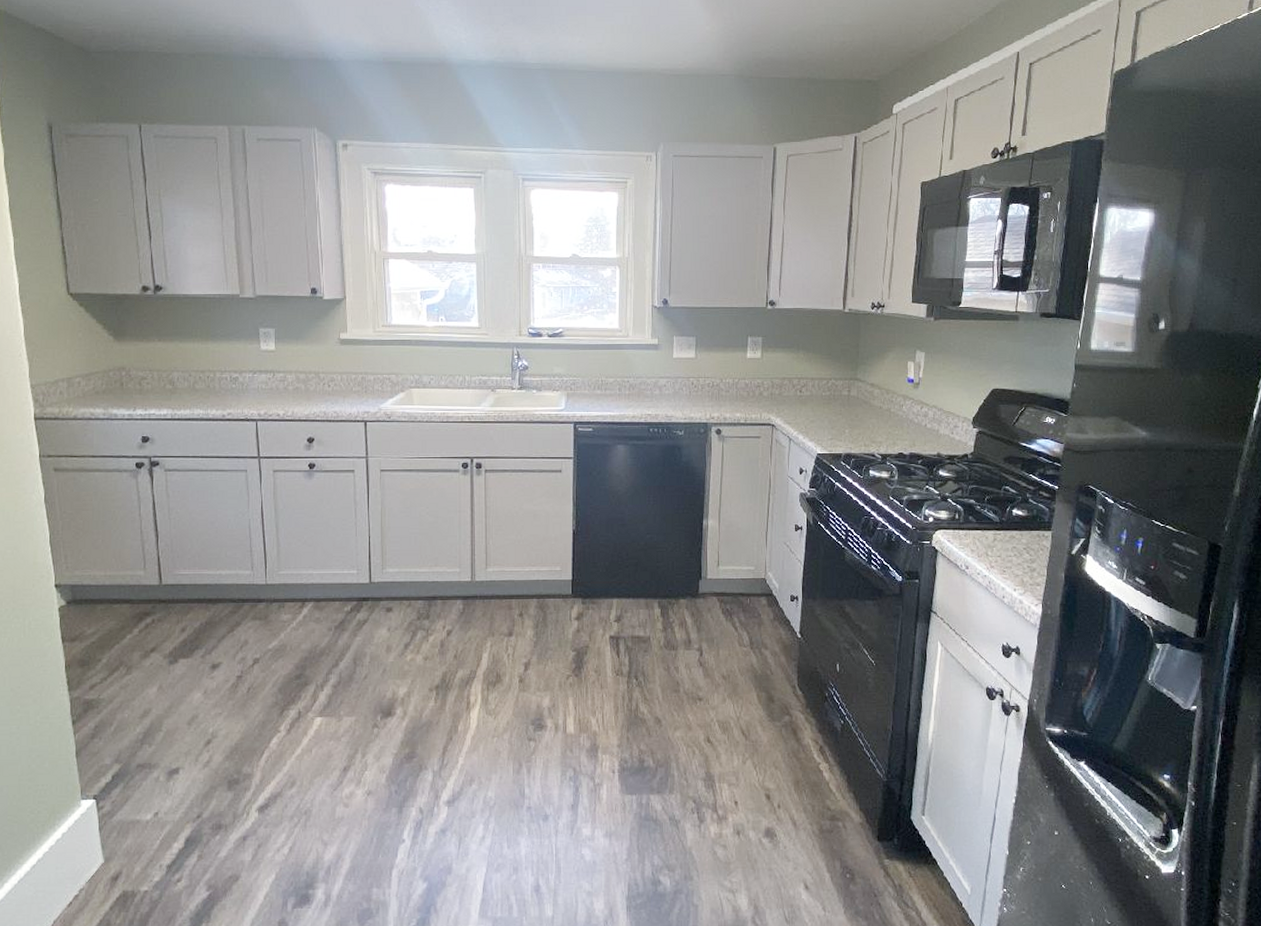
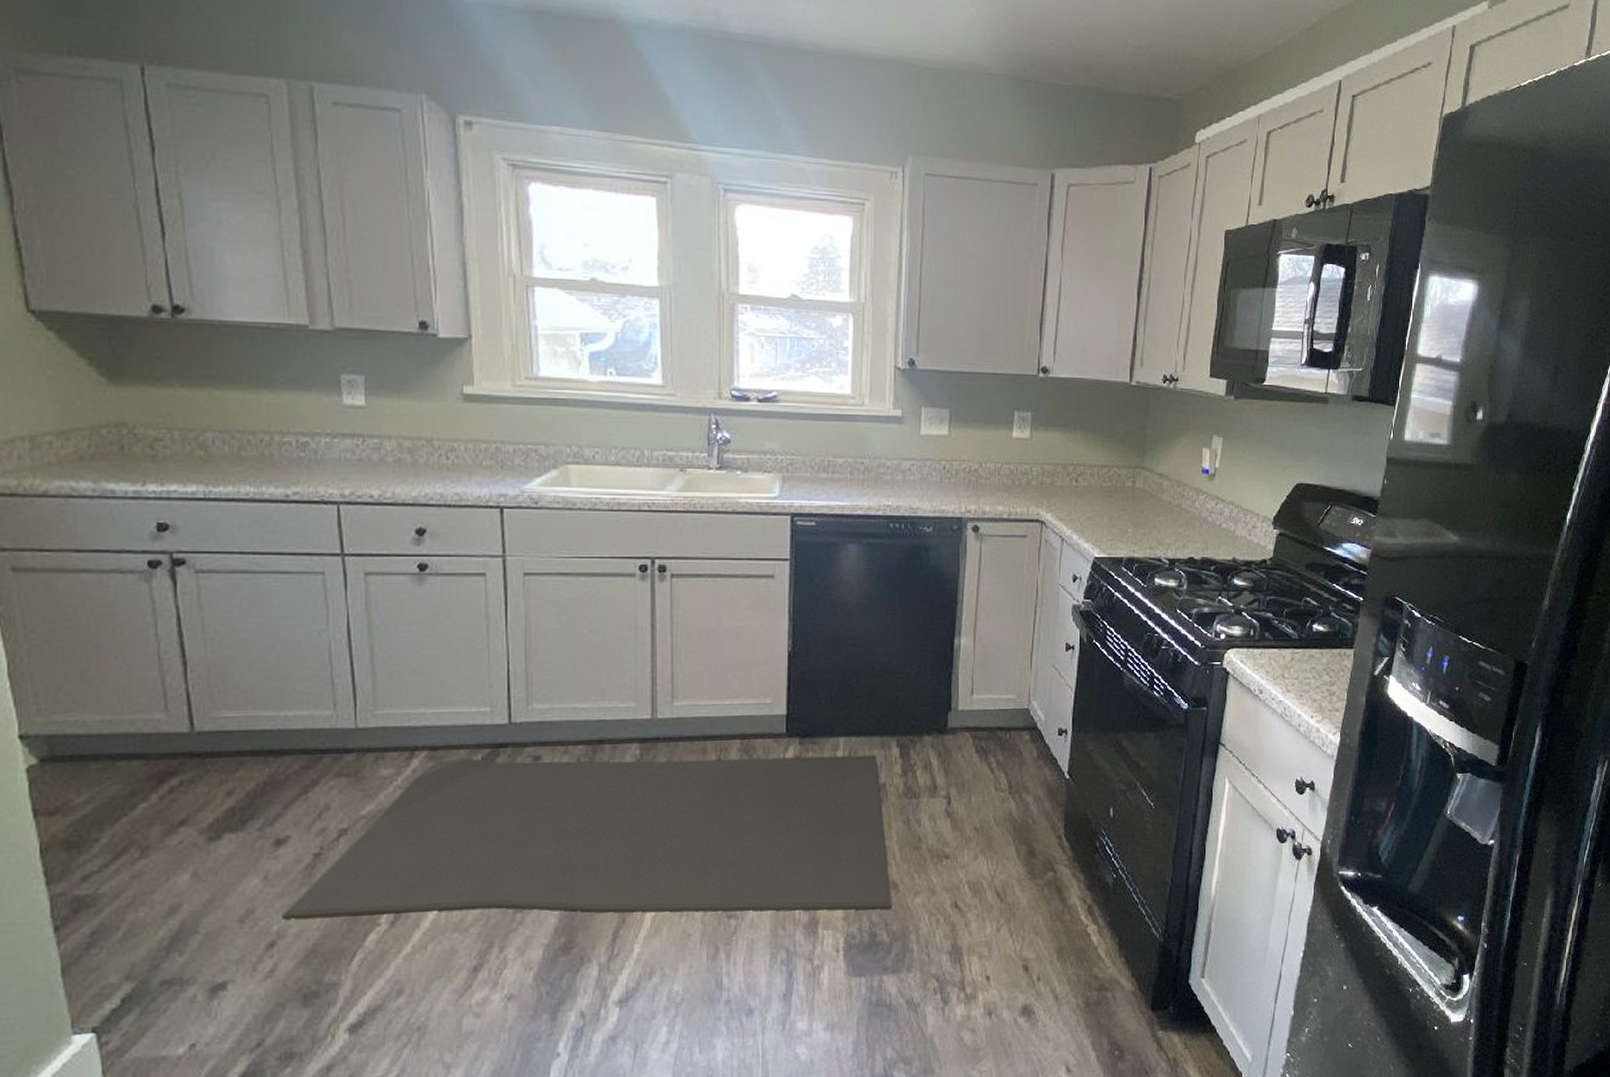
floor mat: none [215,608,656,741] -> present [282,754,892,919]

